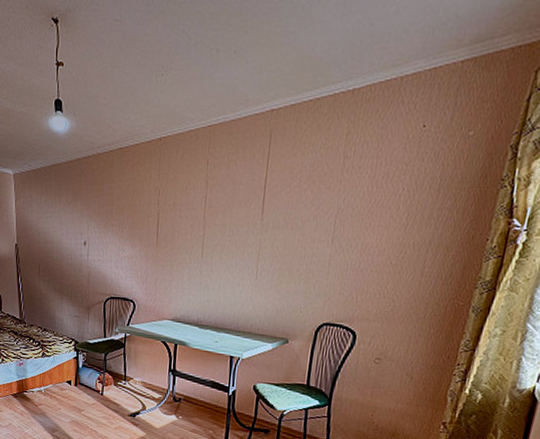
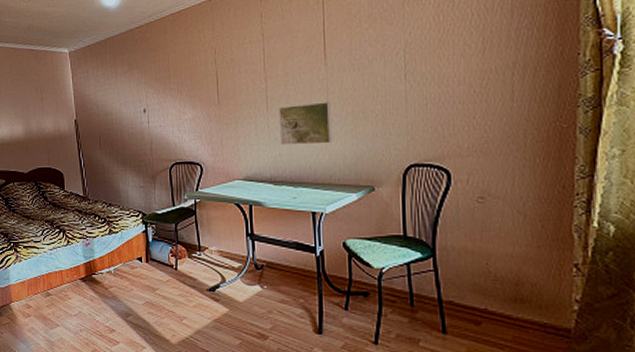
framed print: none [209,255,261,296] -> present [278,102,333,146]

